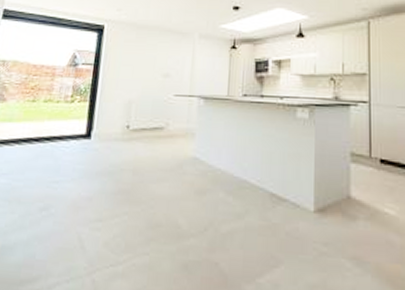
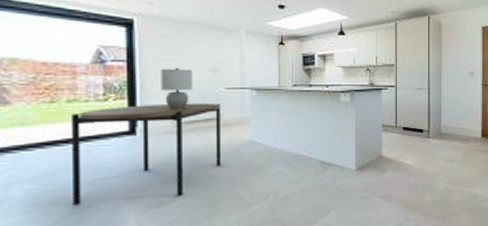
dining table: none [30,108,168,212] -> present [70,102,222,205]
lamp: none [117,71,147,116] -> present [161,67,194,111]

